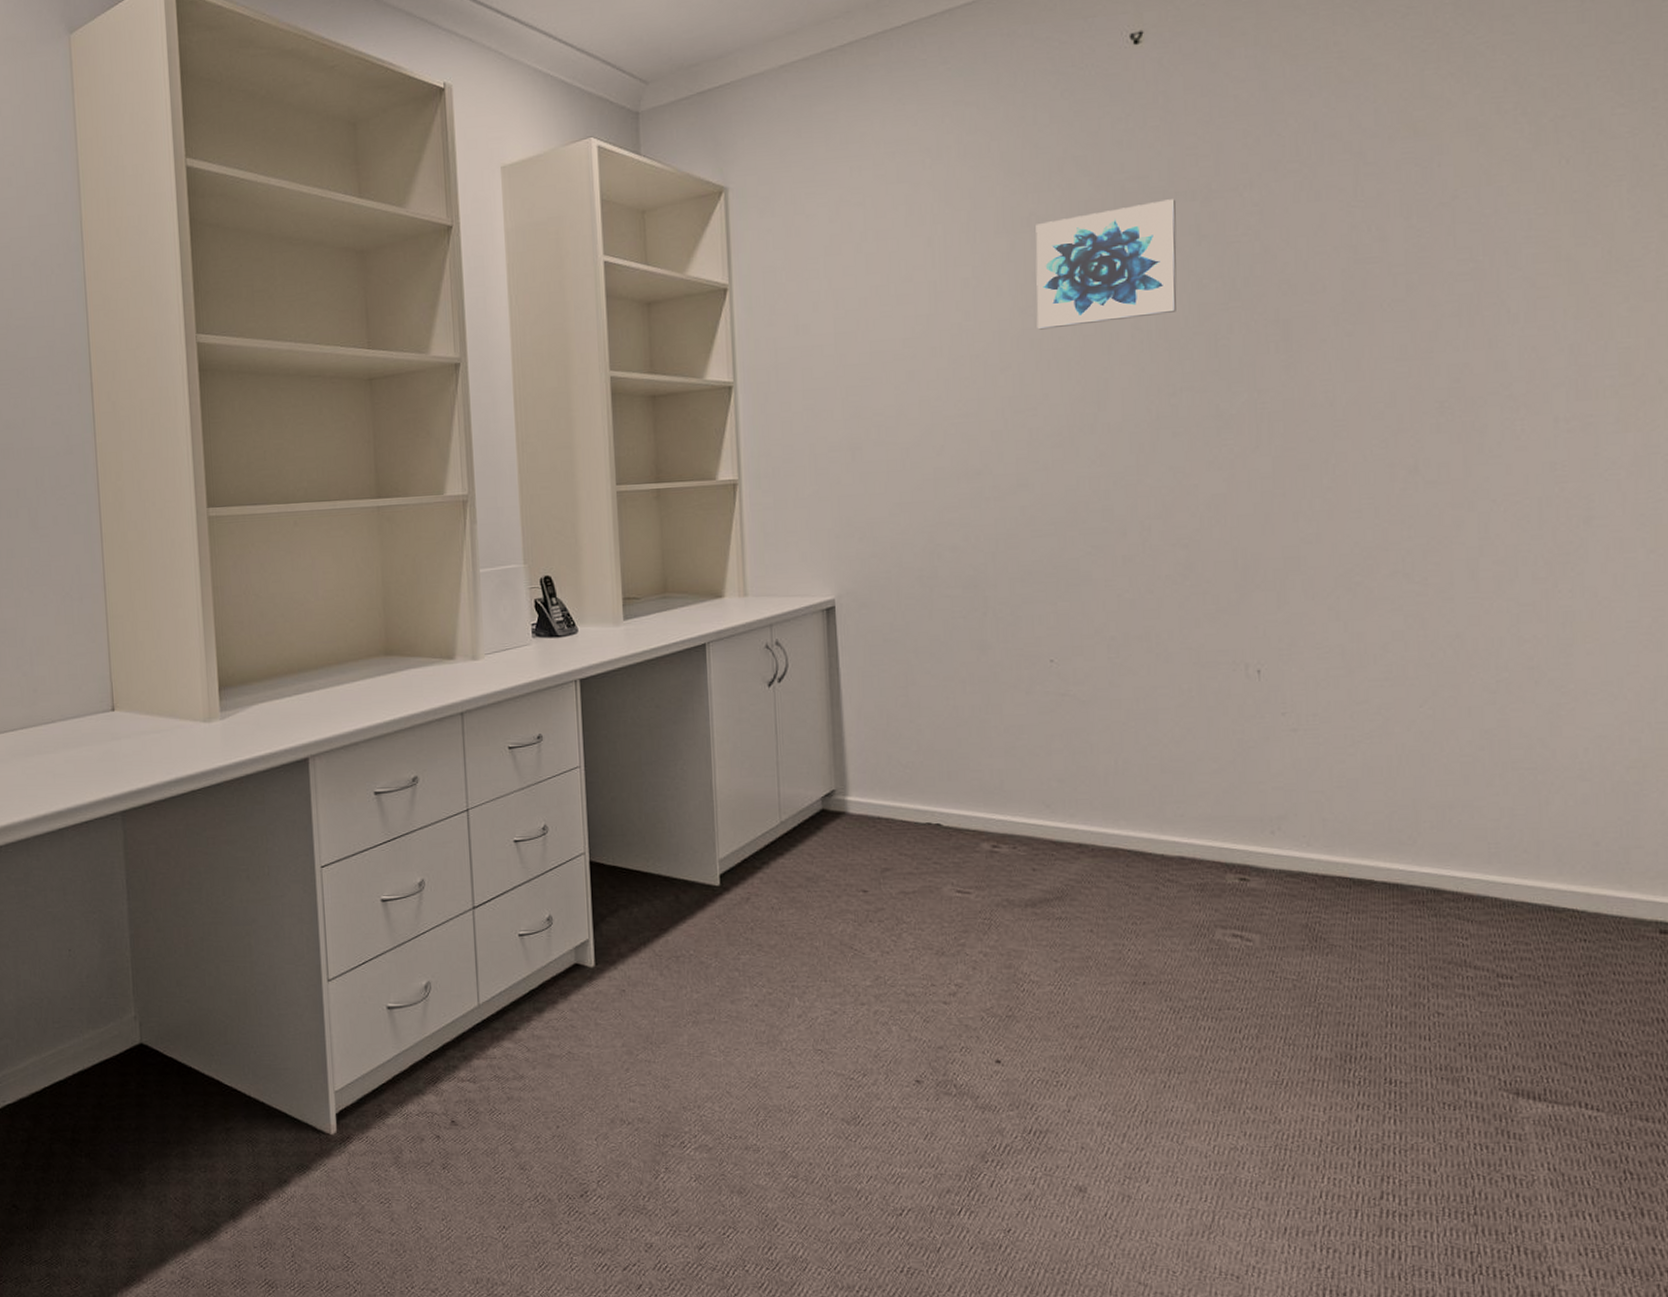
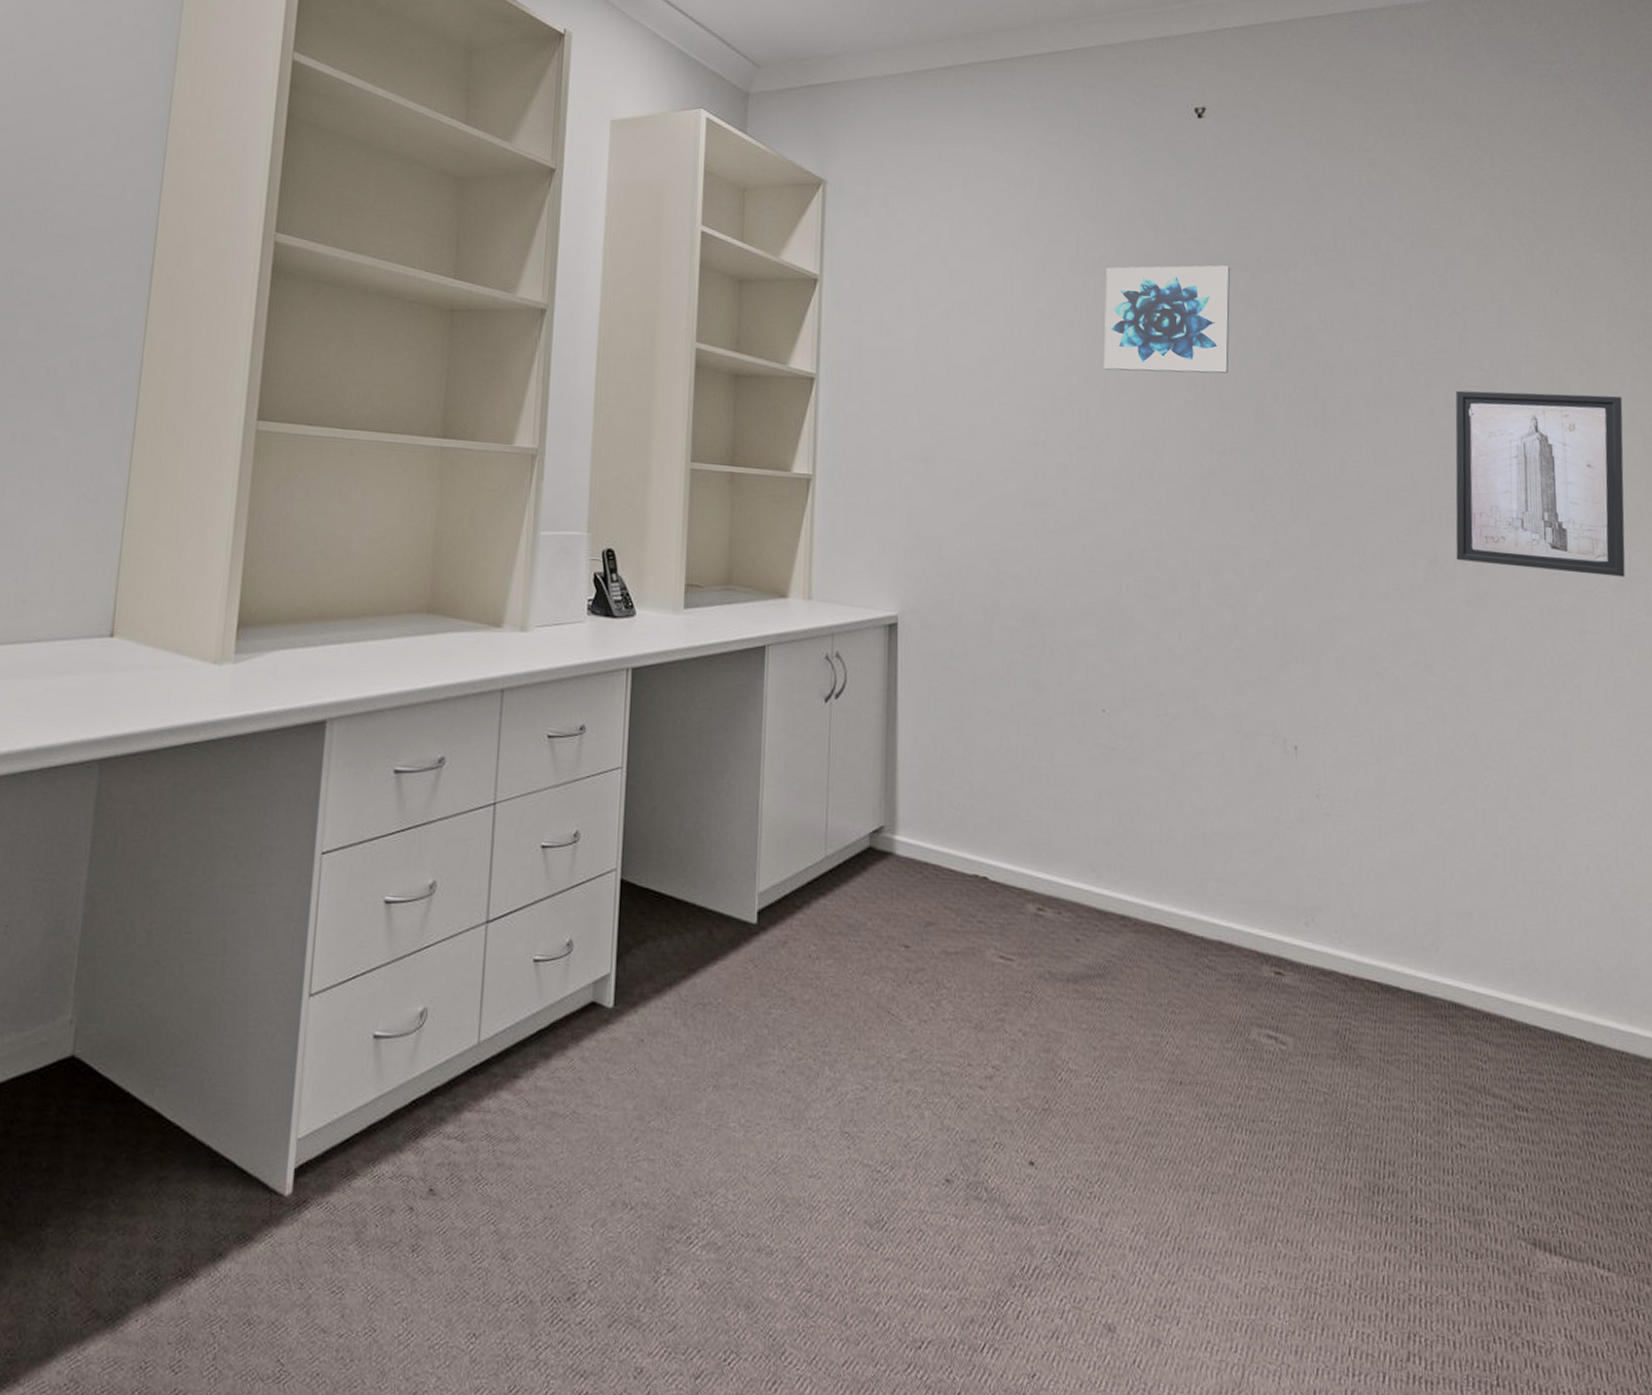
wall art: none [1440,263,1646,465] -> present [1455,390,1626,577]

